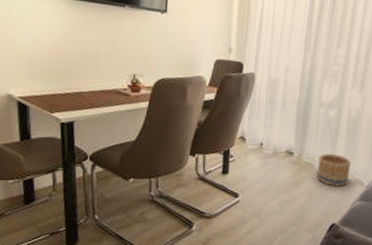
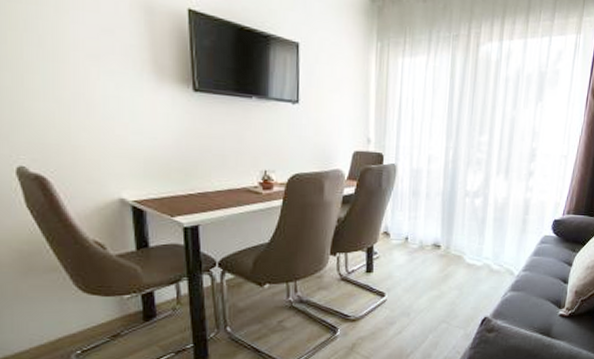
basket: present [316,153,352,186] -> none [465,244,501,278]

